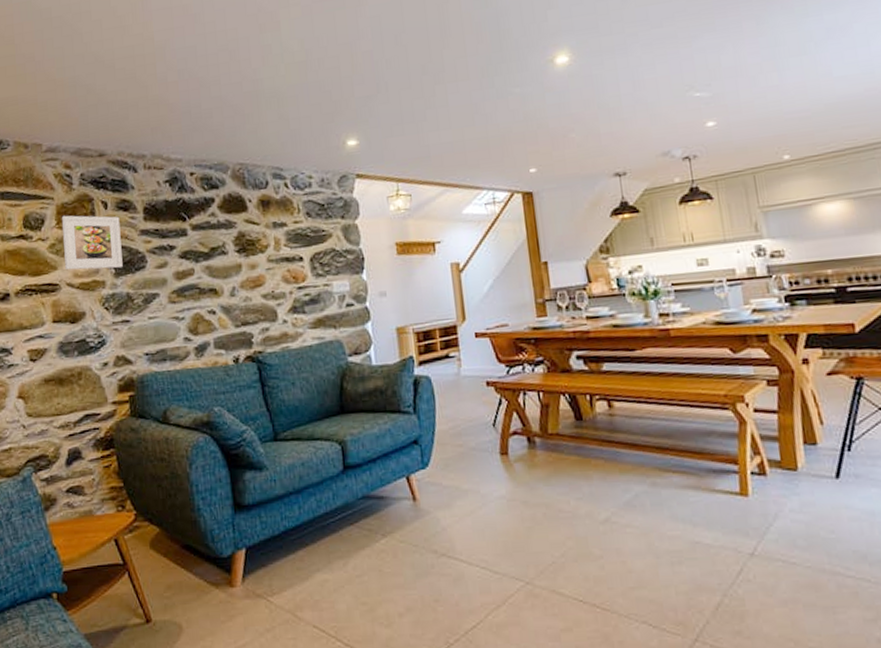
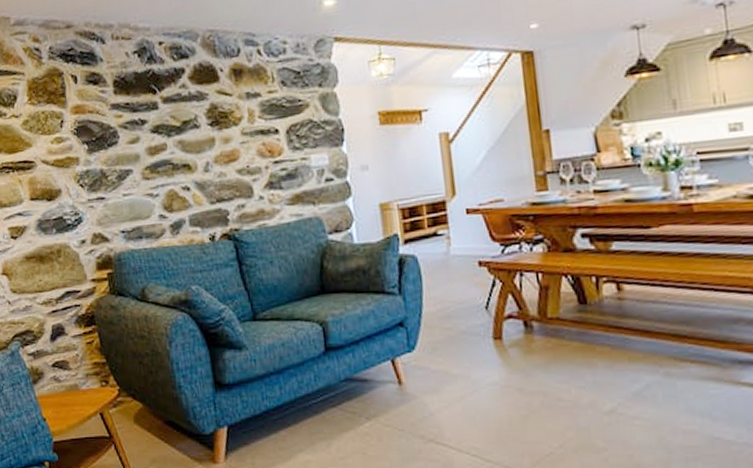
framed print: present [61,215,123,270] -> none [32,90,95,147]

